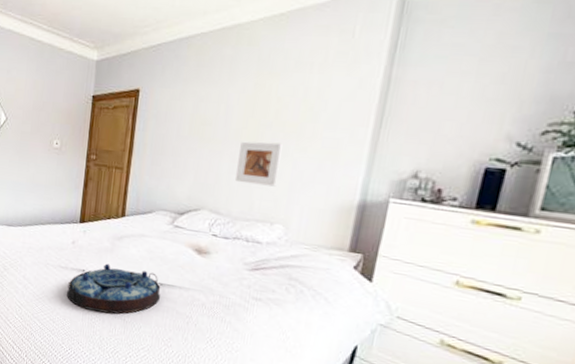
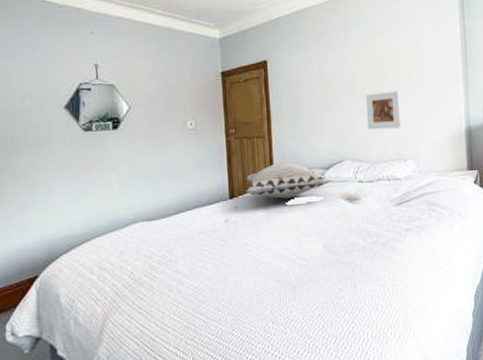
serving tray: present [66,263,161,314] -> none [227,230,323,287]
decorative pillow: none [96,197,181,236] -> present [245,162,330,199]

